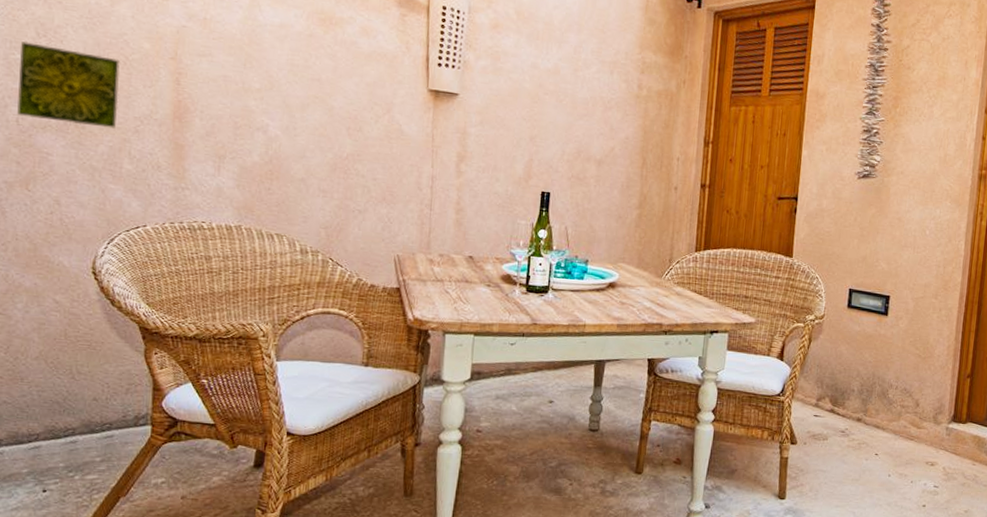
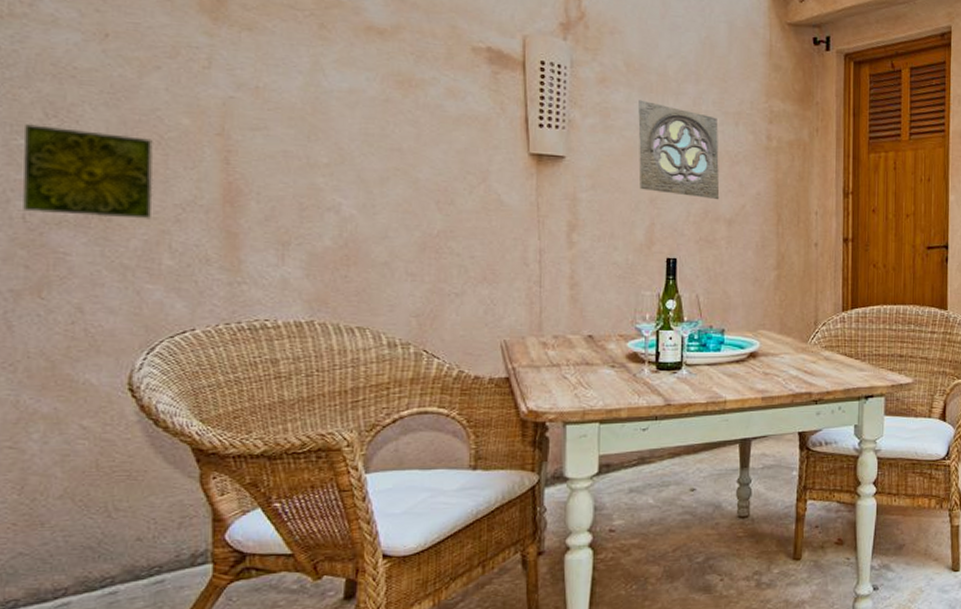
wall ornament: none [522,45,595,142] -> present [638,99,720,200]

